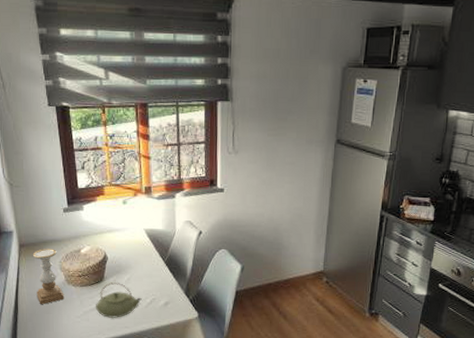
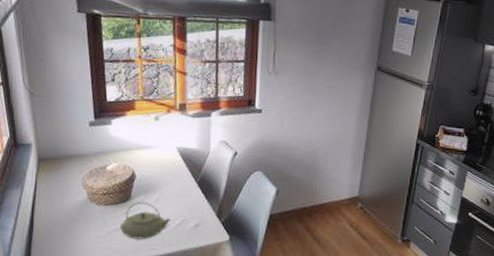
candle holder: present [32,249,64,304] -> none [52,164,86,223]

